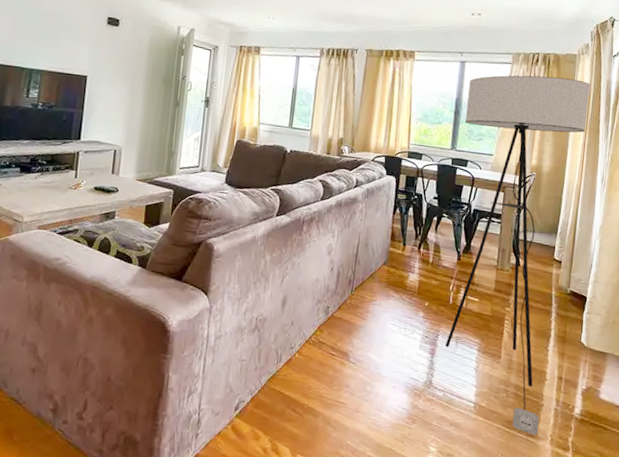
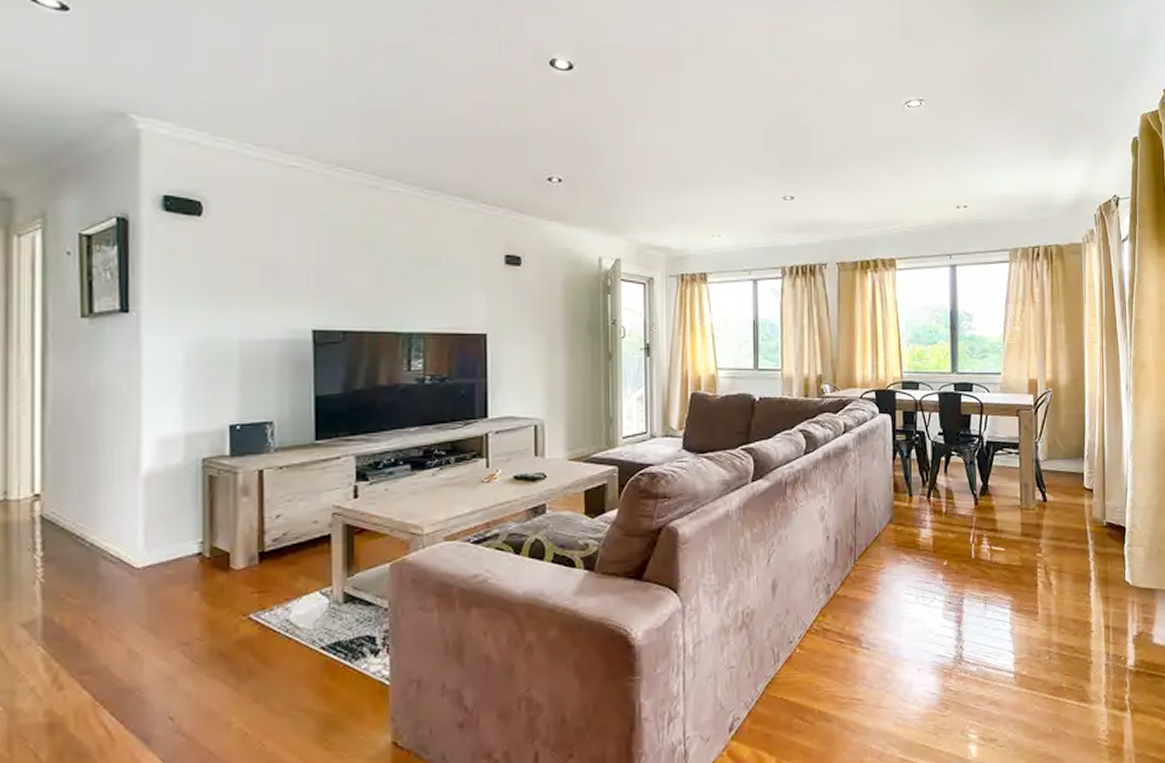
floor lamp: present [445,75,591,436] -> none [963,272,1102,700]

